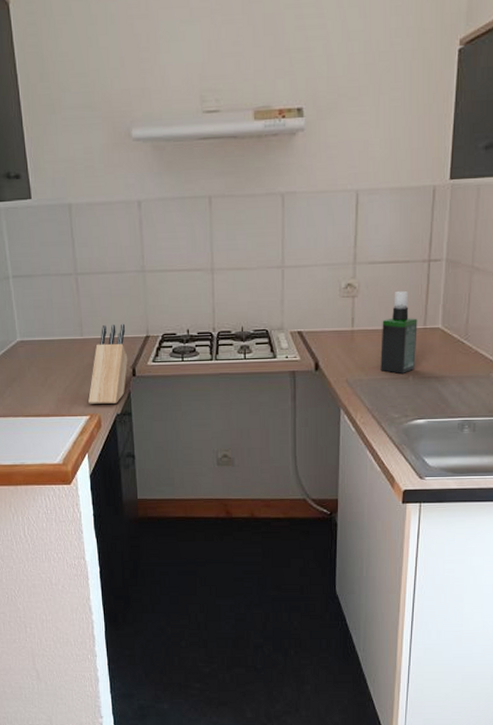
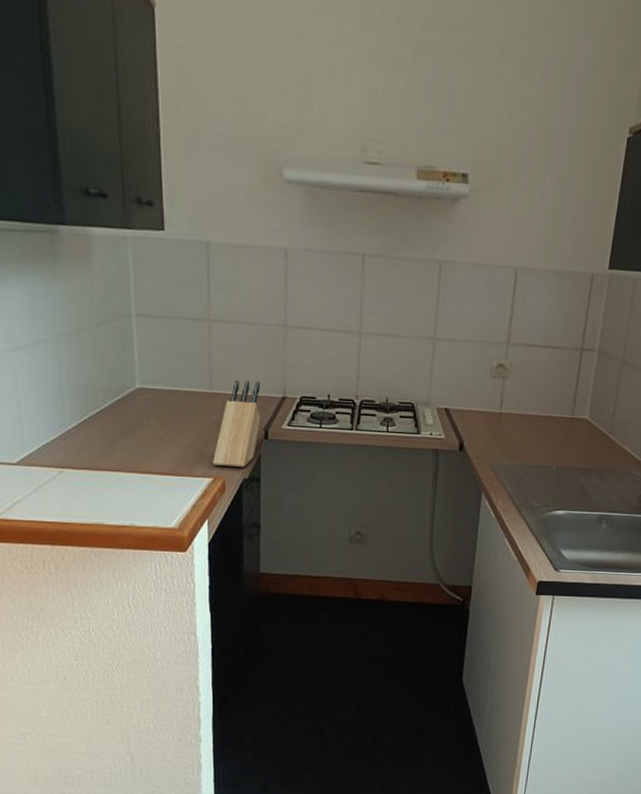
spray bottle: present [380,290,418,374] -> none [525,376,566,462]

